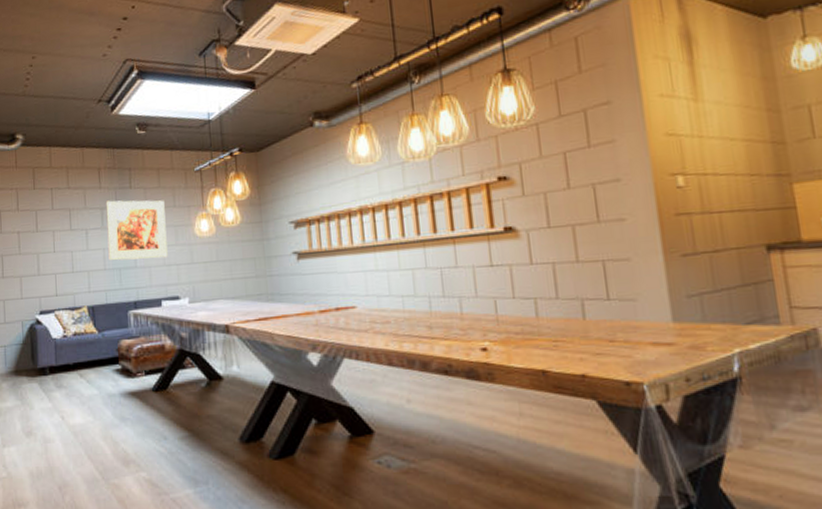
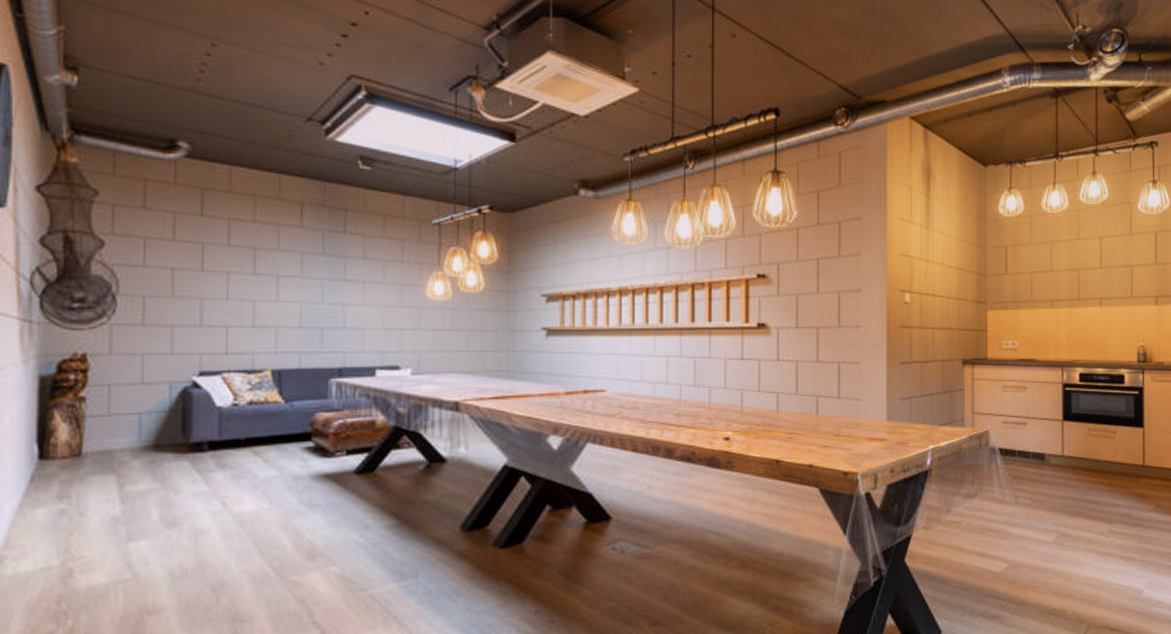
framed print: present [105,200,168,261] -> none [307,244,389,320]

